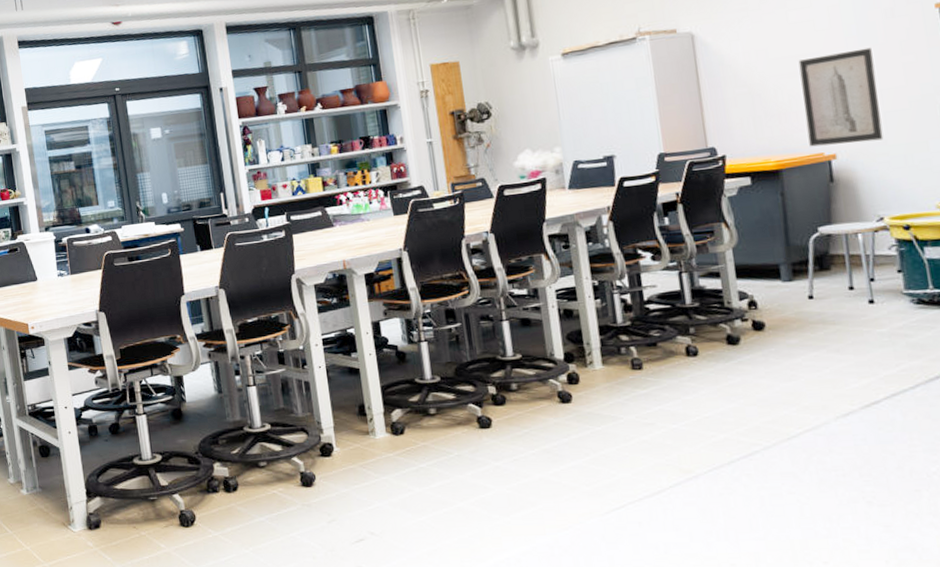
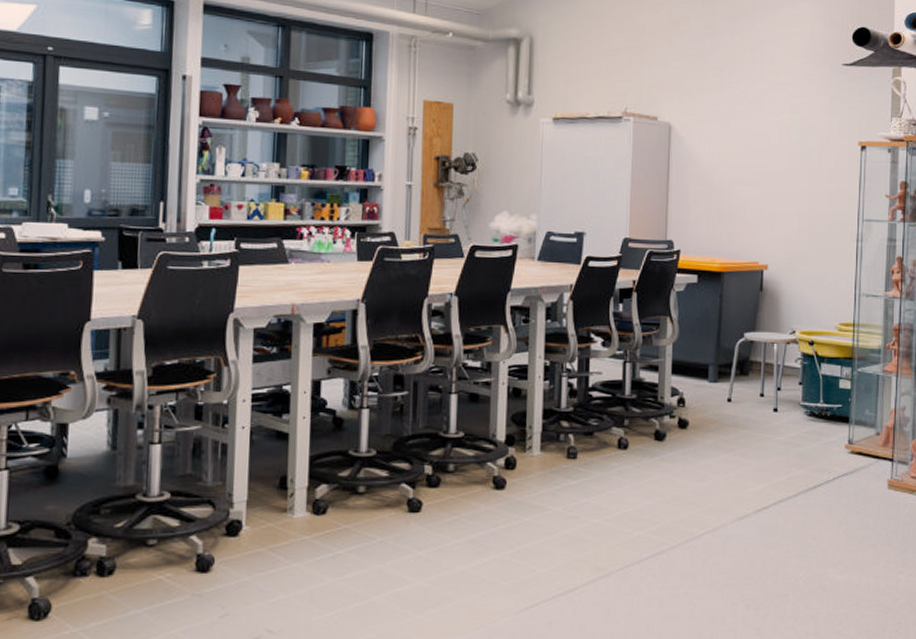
wall art: present [798,47,884,147] -> none [749,169,808,258]

